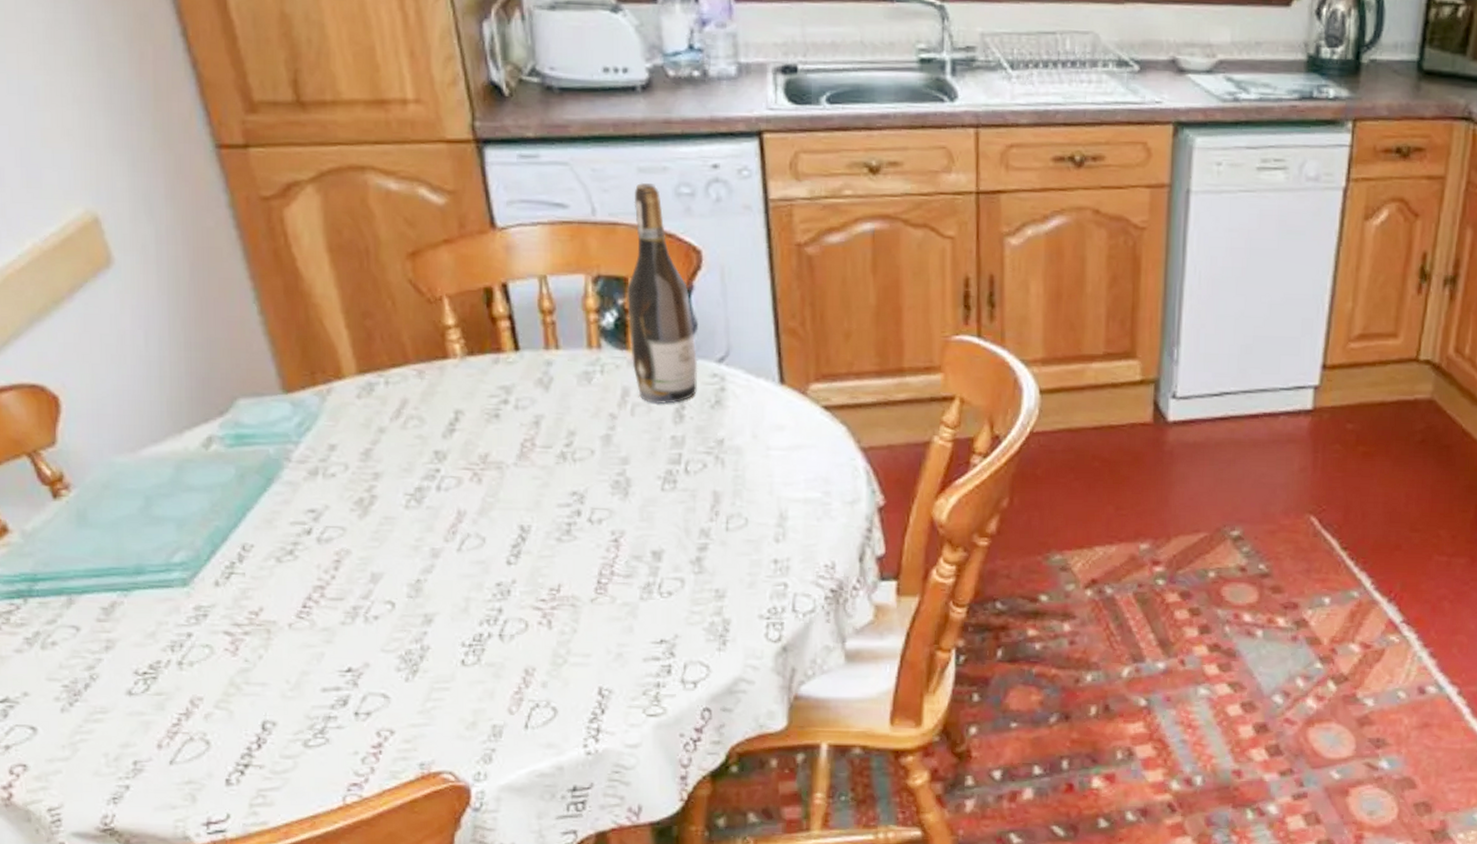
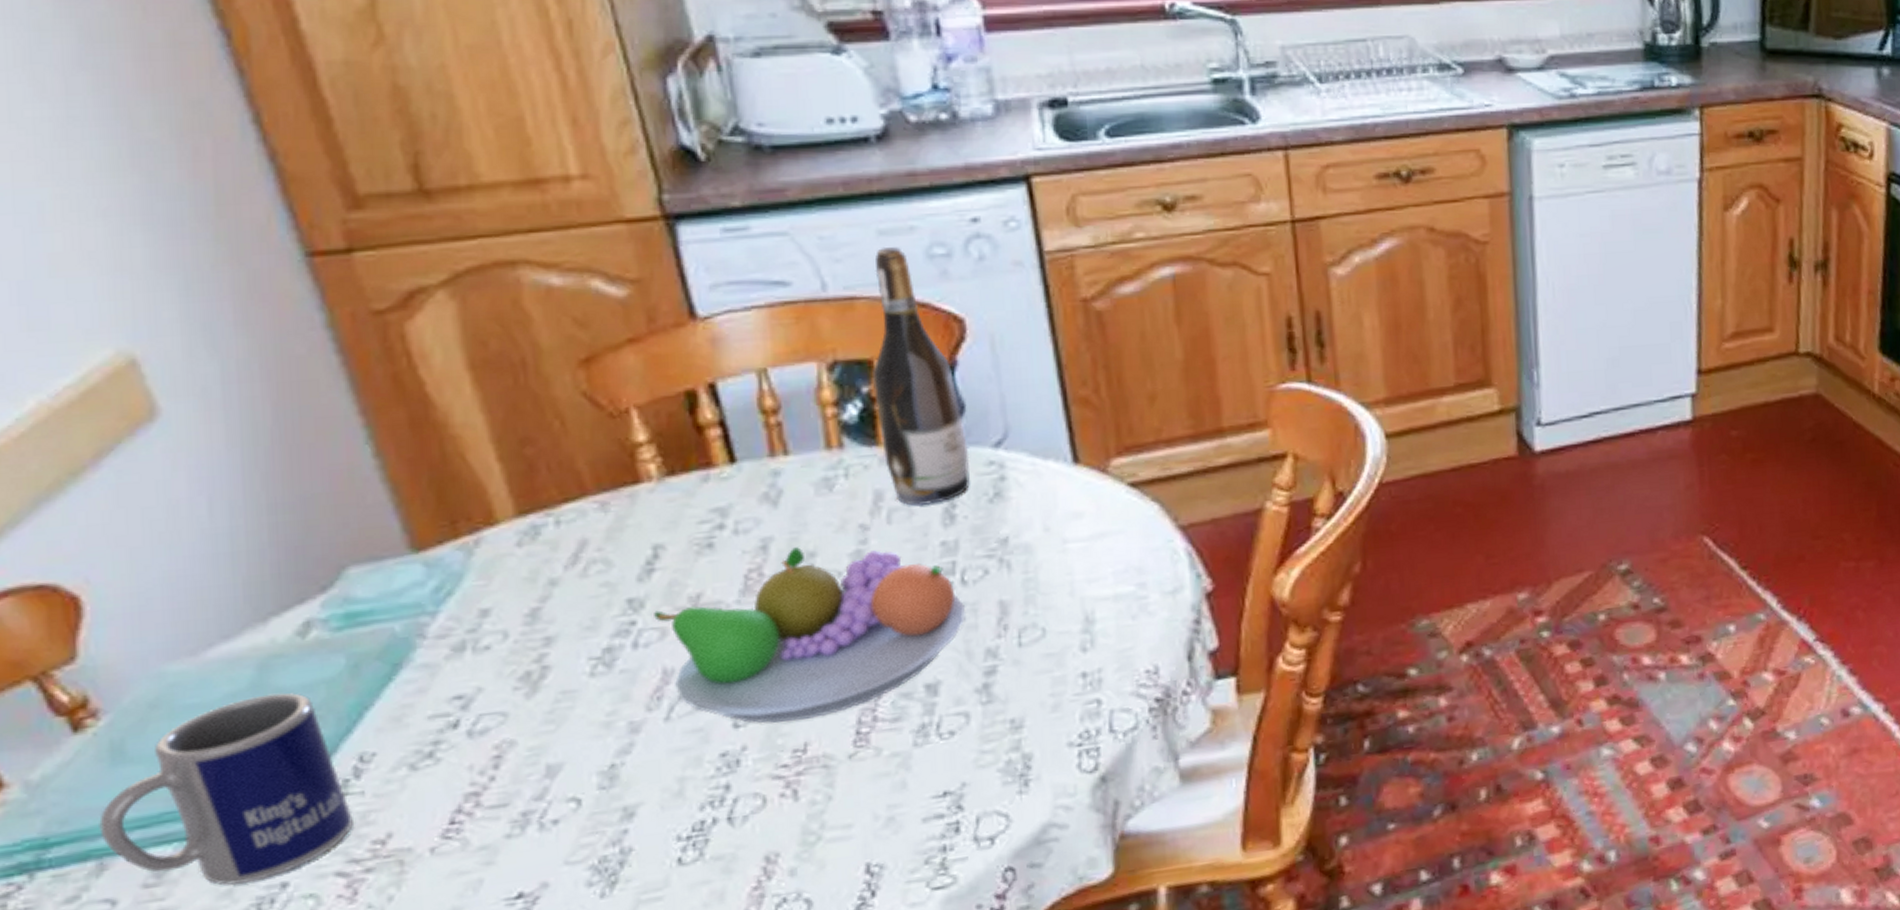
mug: none [69,489,237,630] -> present [99,692,353,886]
fruit bowl: none [453,426,687,566] -> present [654,547,966,724]

